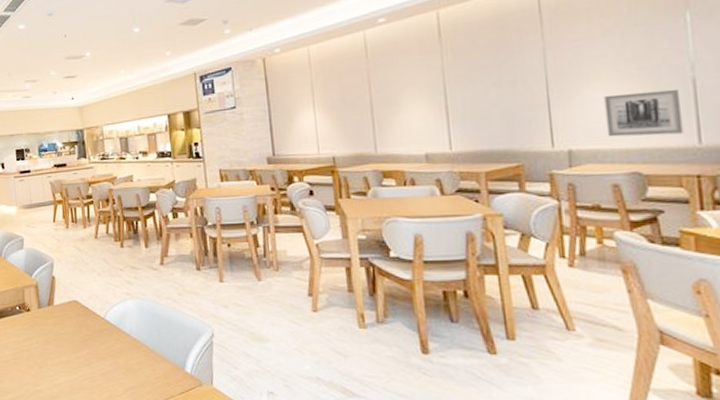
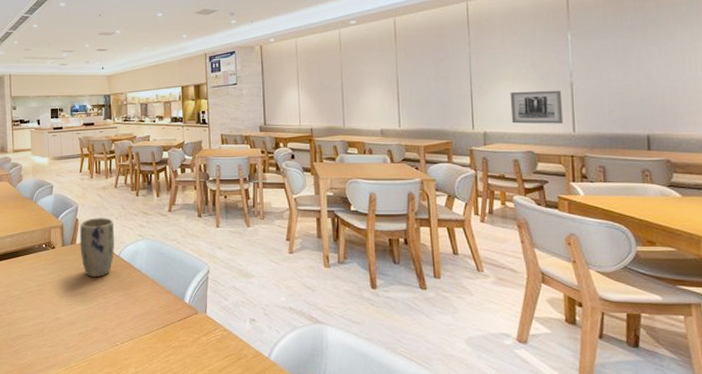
plant pot: none [57,274,99,344] -> present [79,218,115,278]

